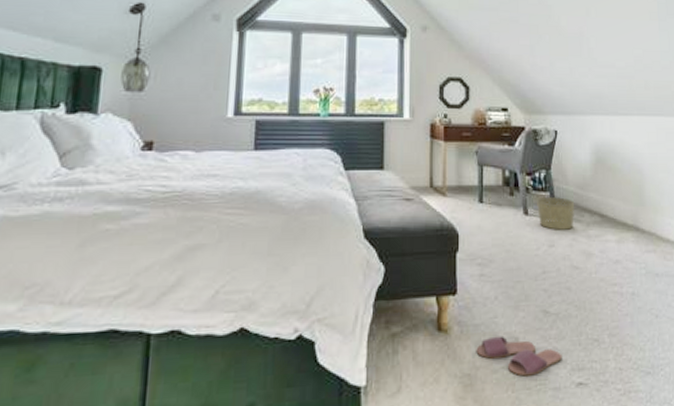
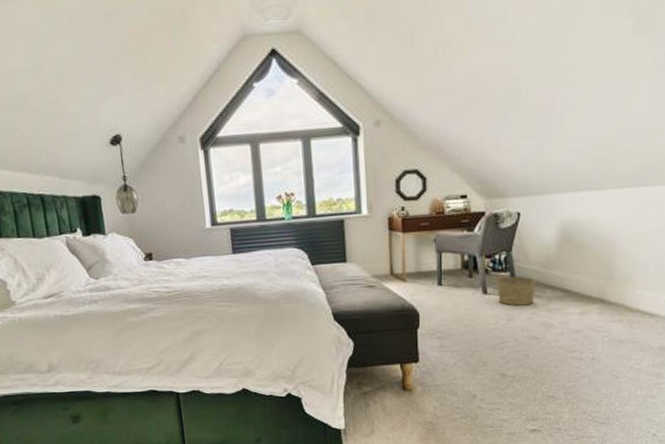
slippers: present [476,335,562,377] -> none [437,393,517,424]

